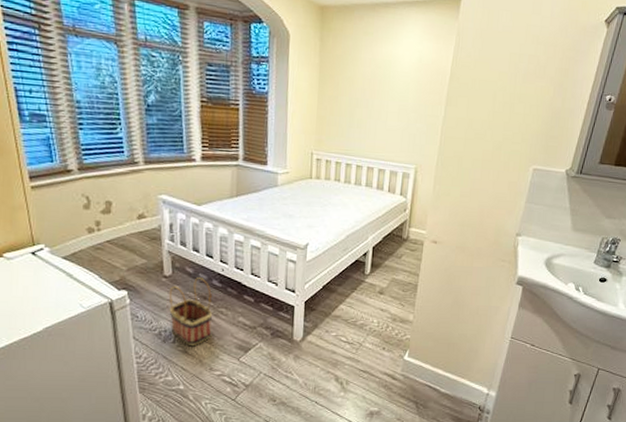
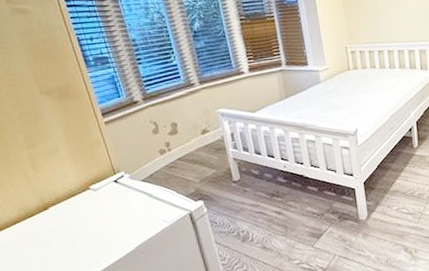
basket: present [168,277,212,347] -> none [240,177,285,242]

